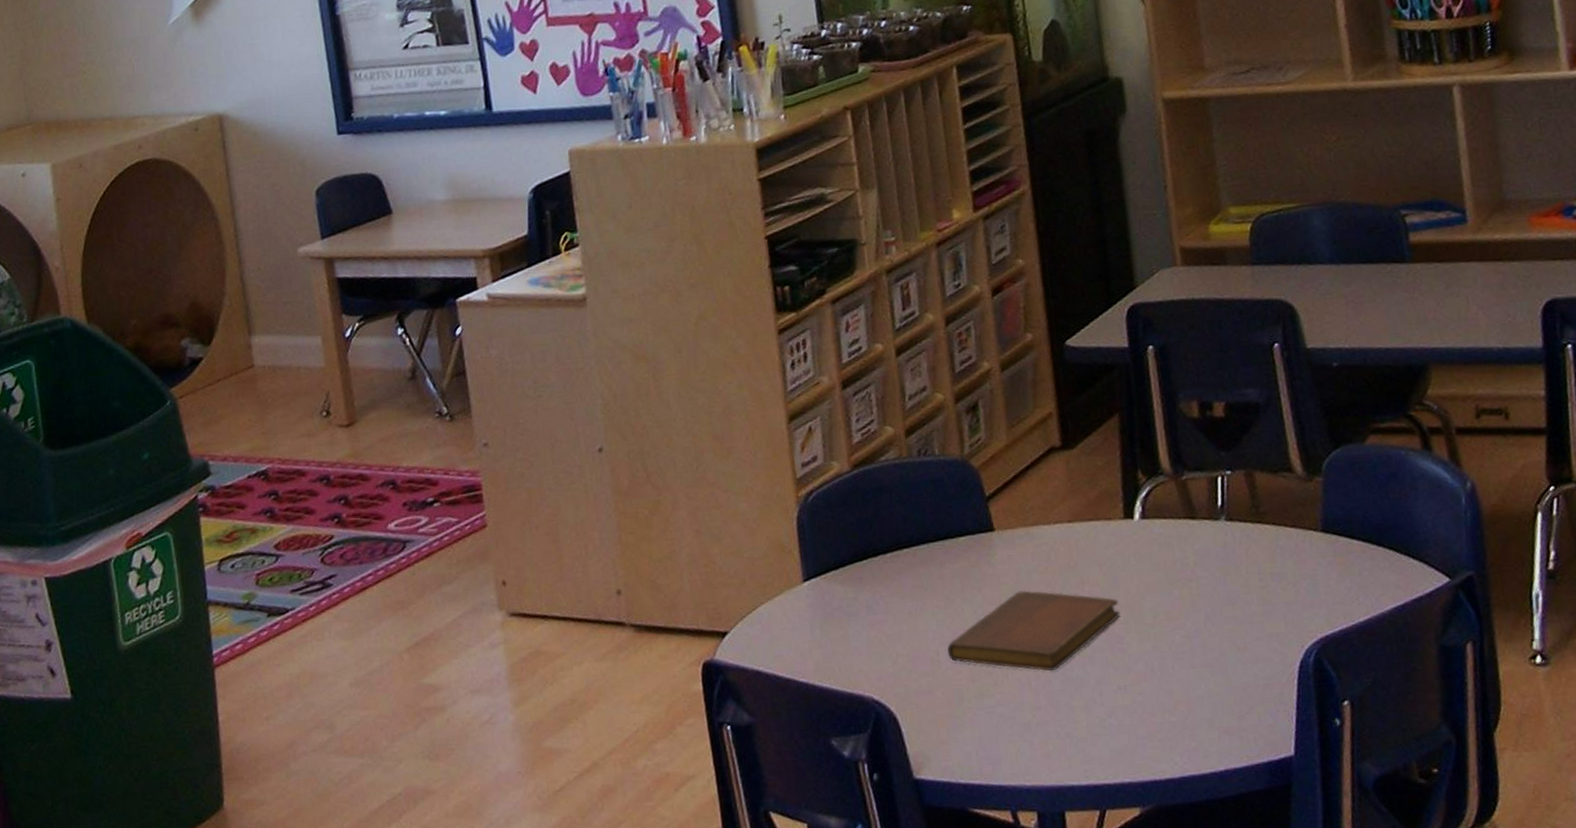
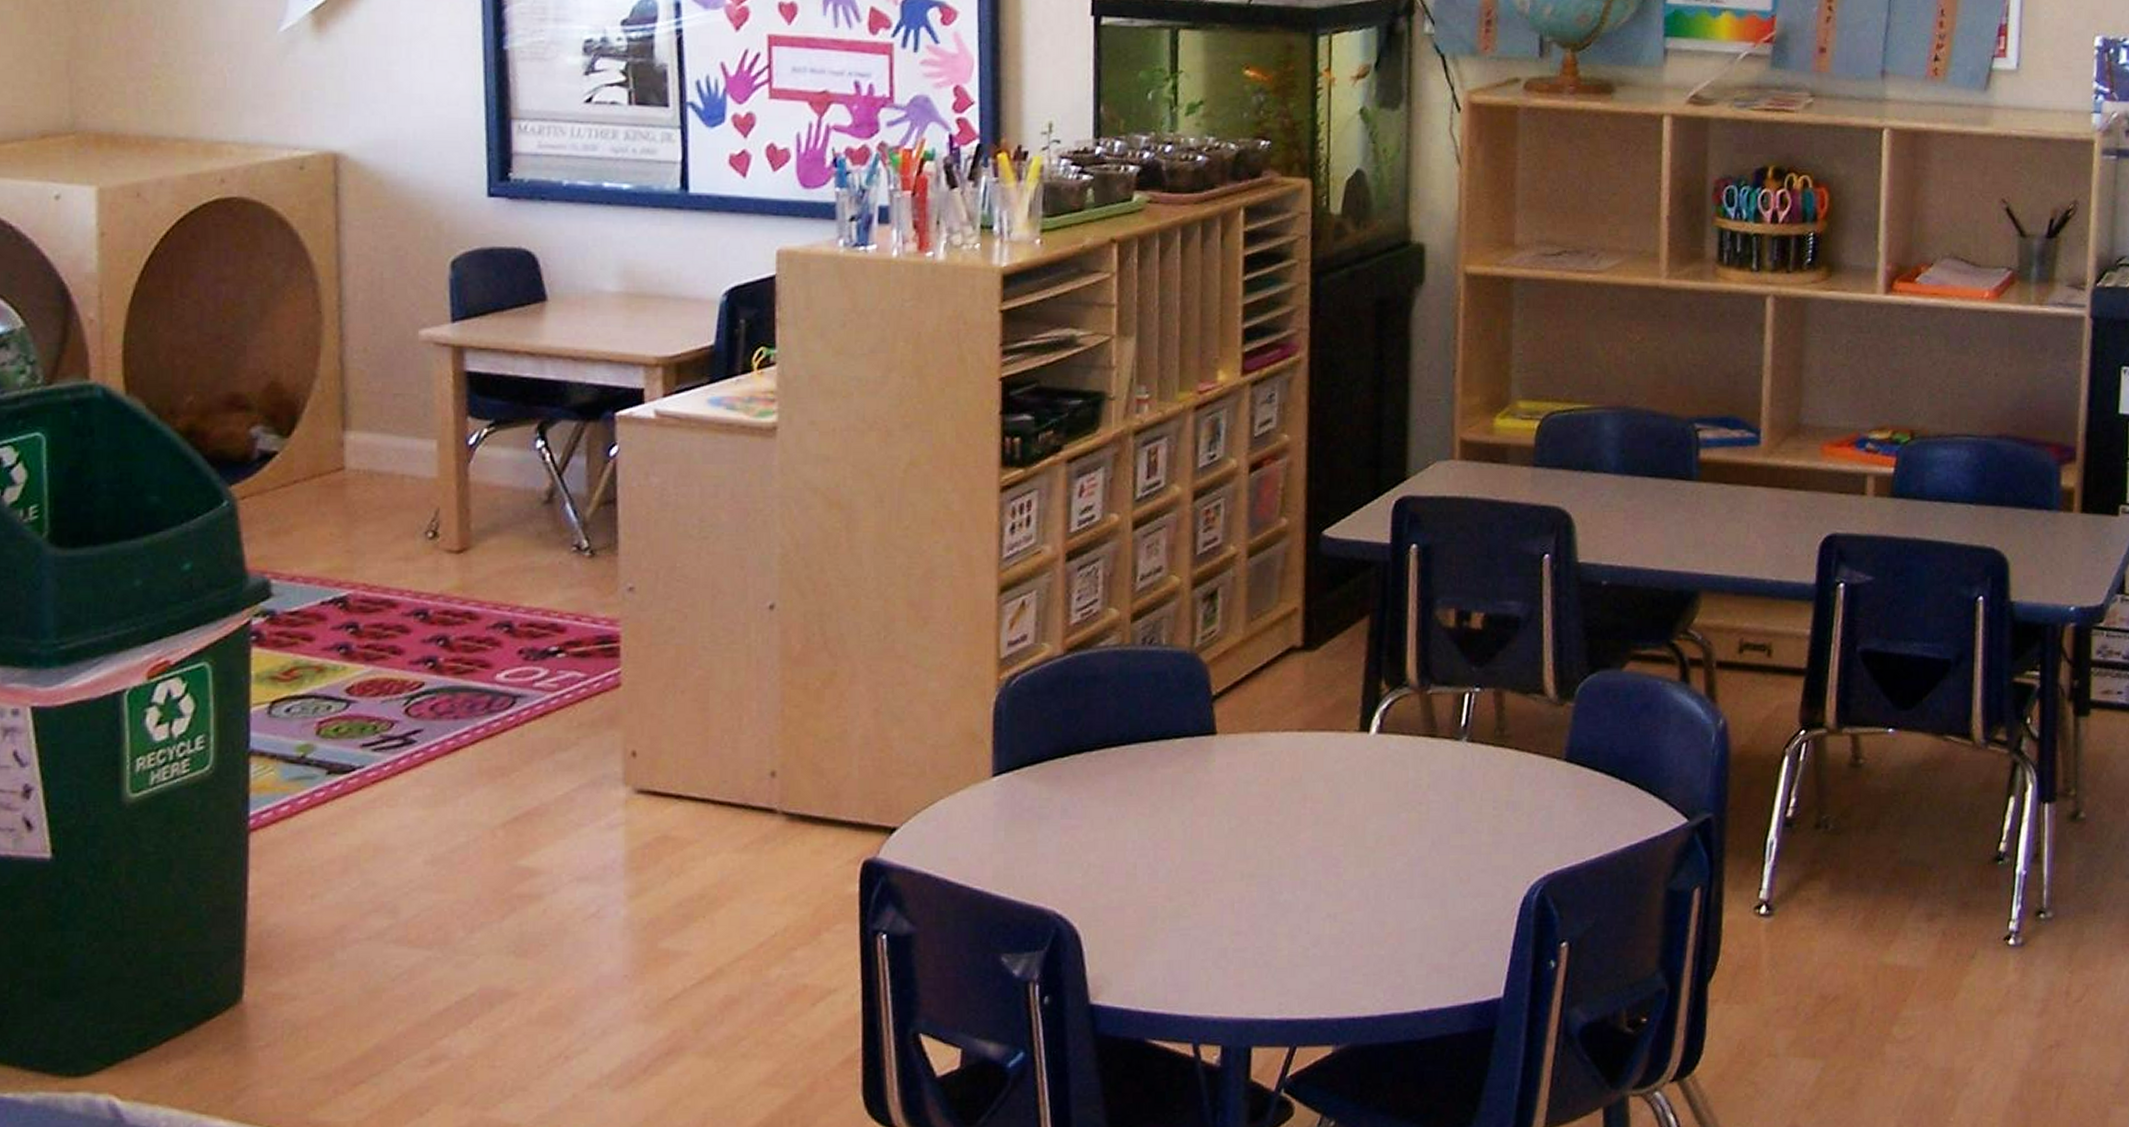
notebook: present [947,590,1121,672] -> none [1146,803,1341,894]

